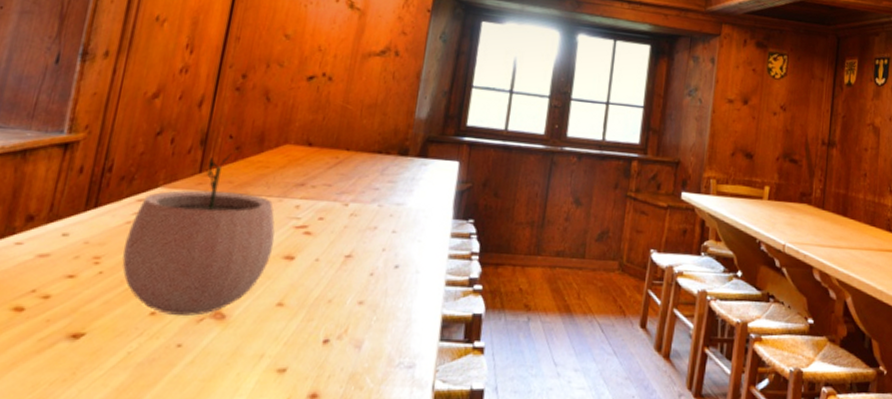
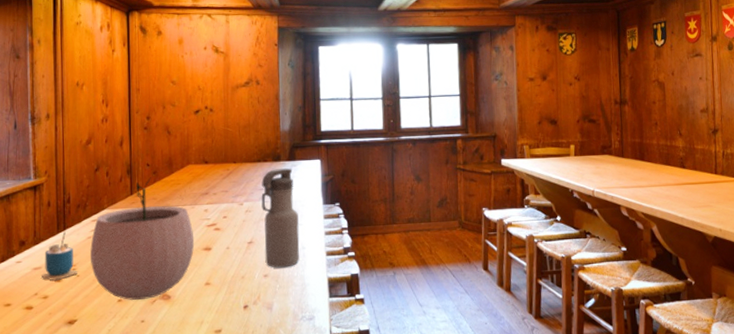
cup: none [46,209,102,275] -> present [40,231,77,280]
water bottle: none [363,165,422,295] -> present [261,168,300,268]

